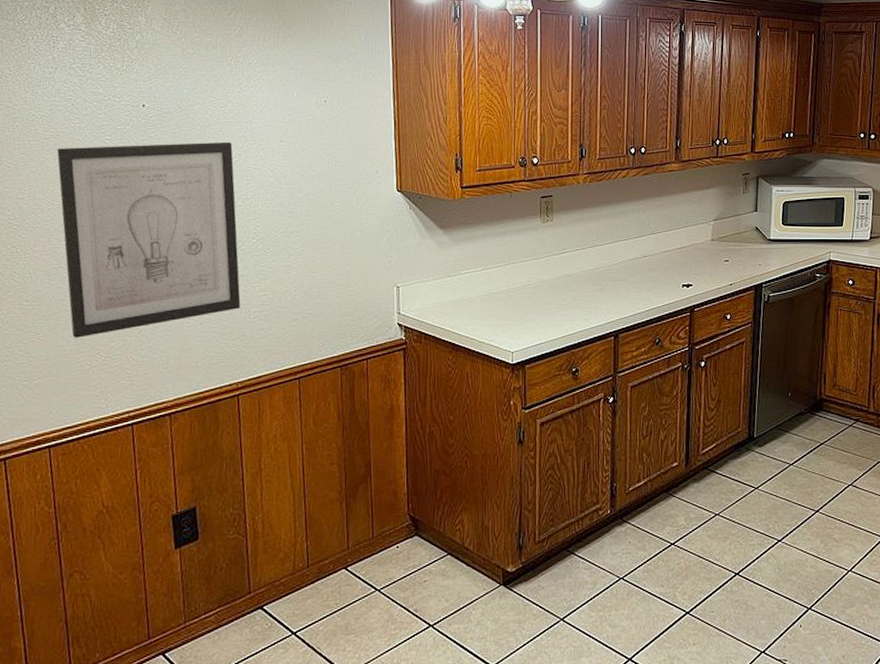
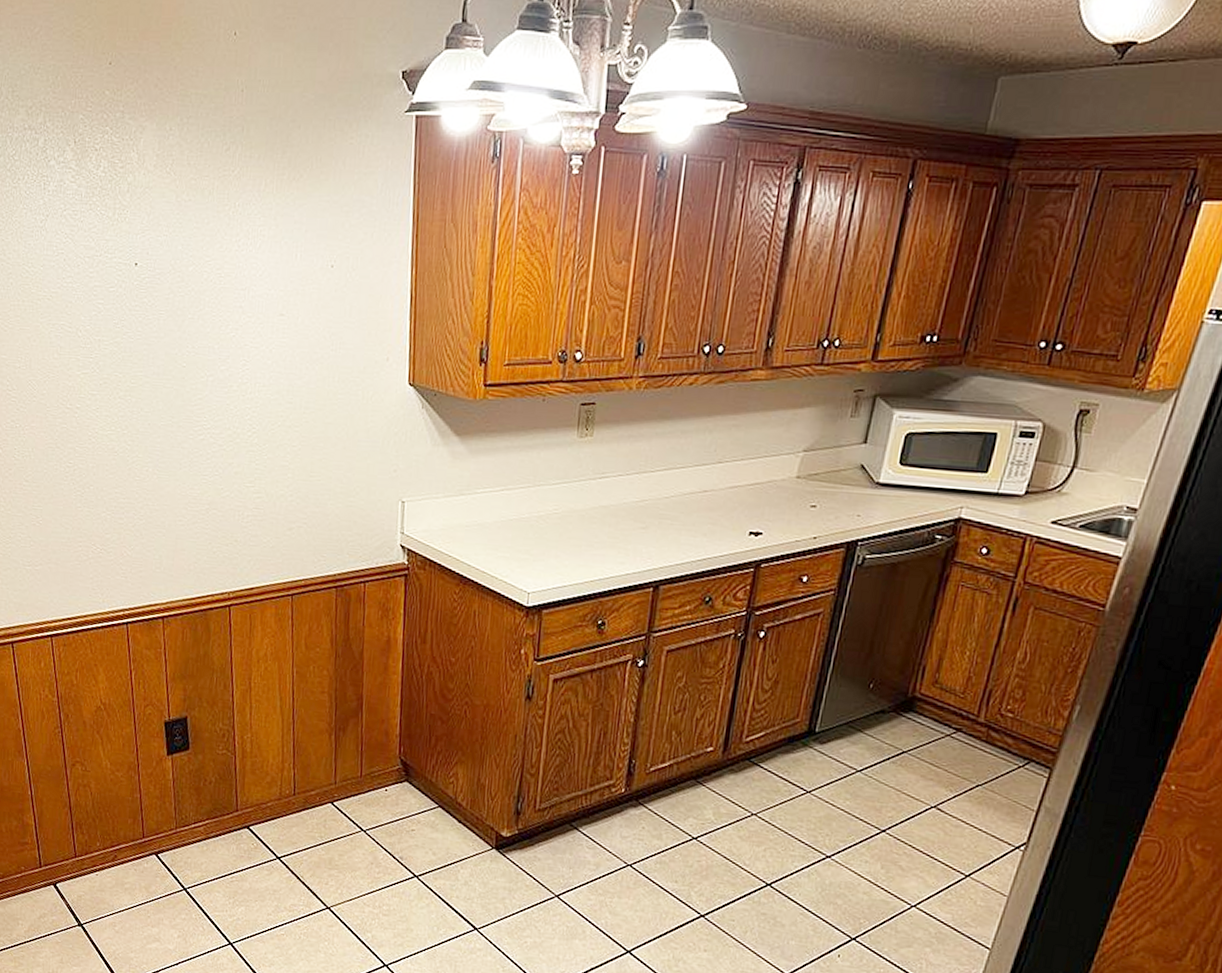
wall art: present [57,141,241,338] -> none [51,311,234,526]

